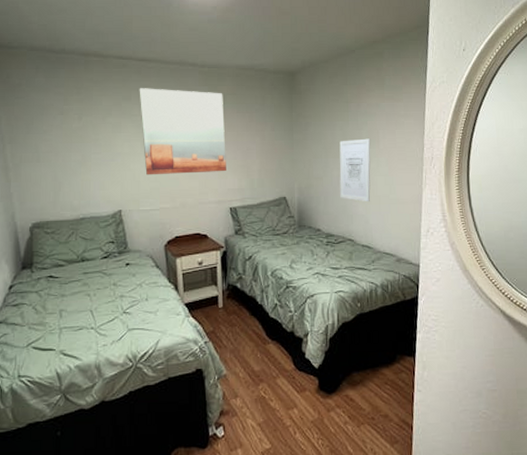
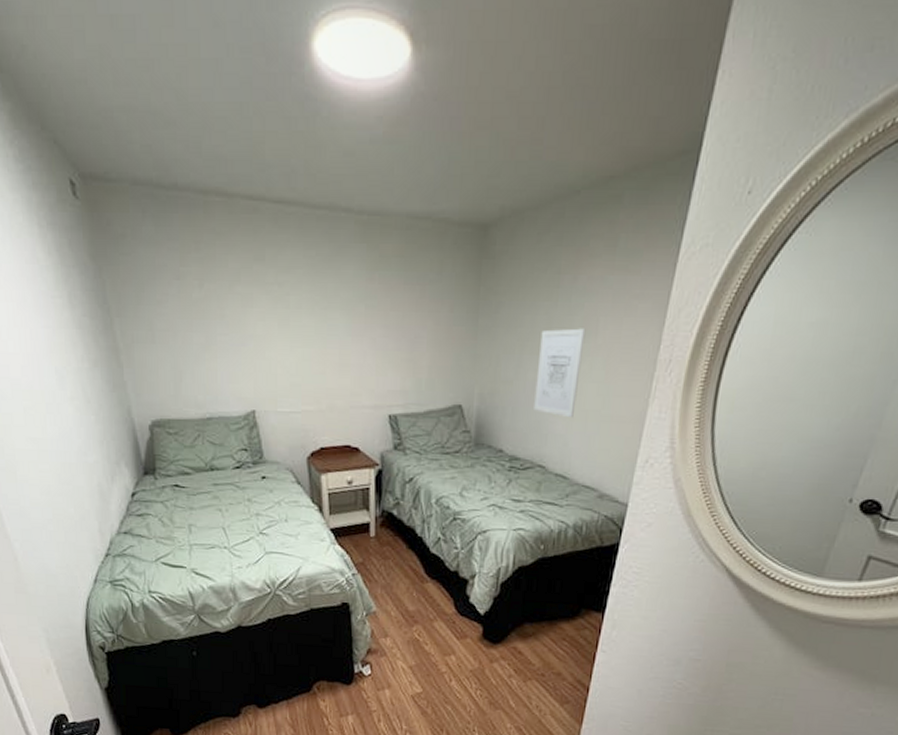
wall art: present [139,88,226,175] -> none [275,244,387,367]

